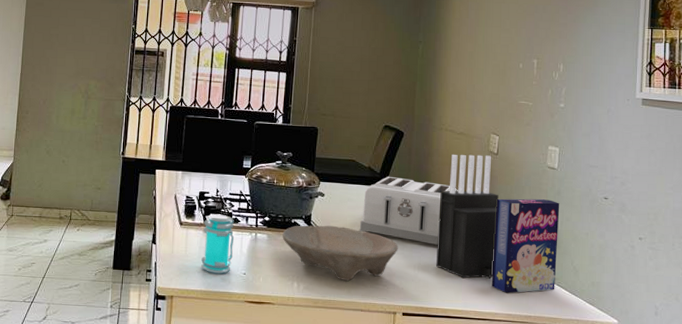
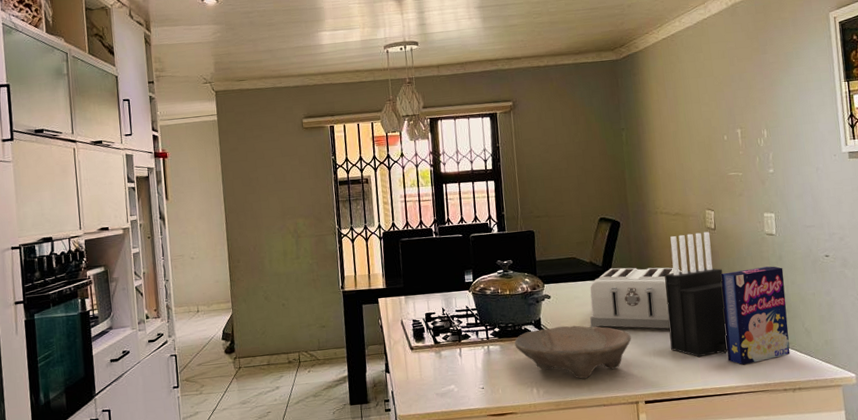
jar: present [201,214,234,274] -> none [434,332,469,393]

